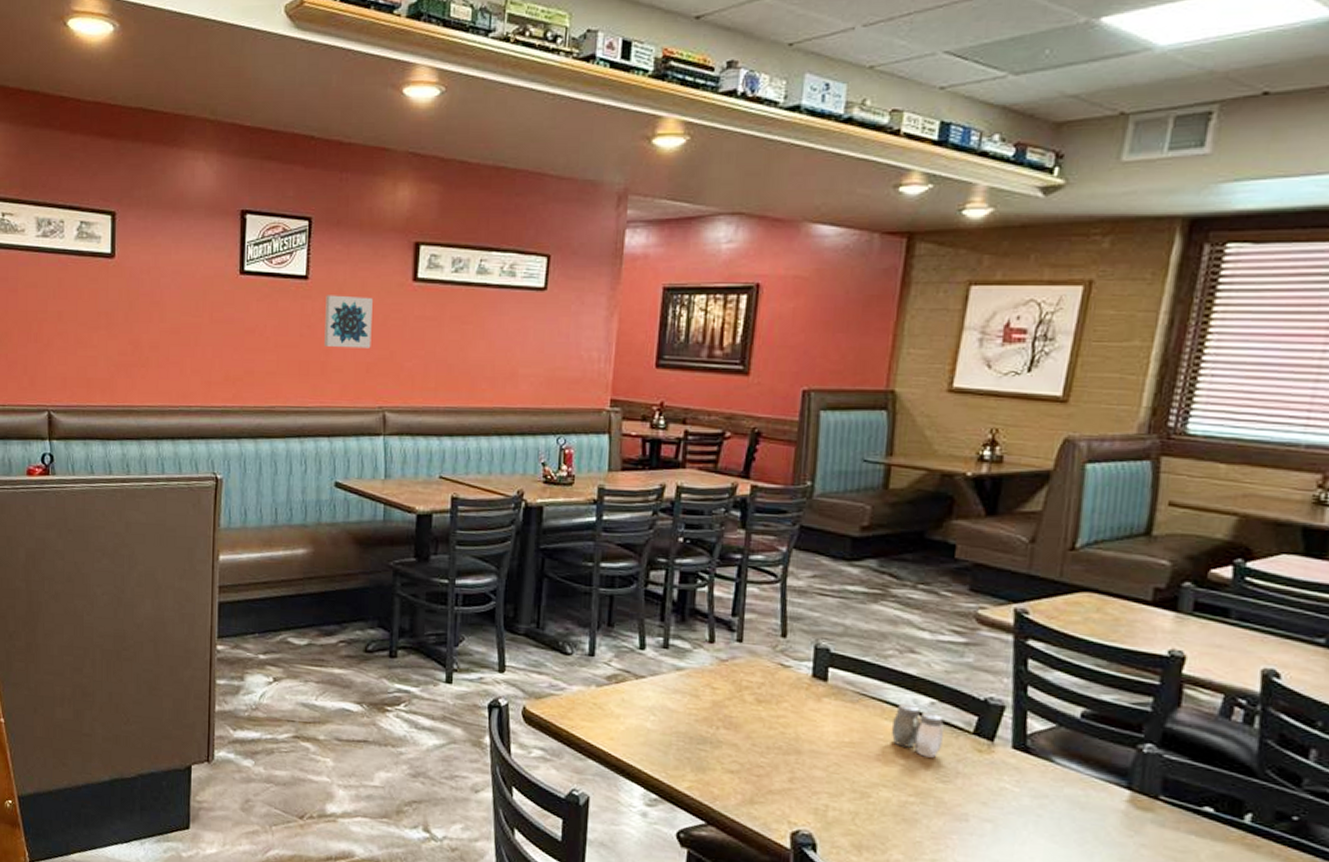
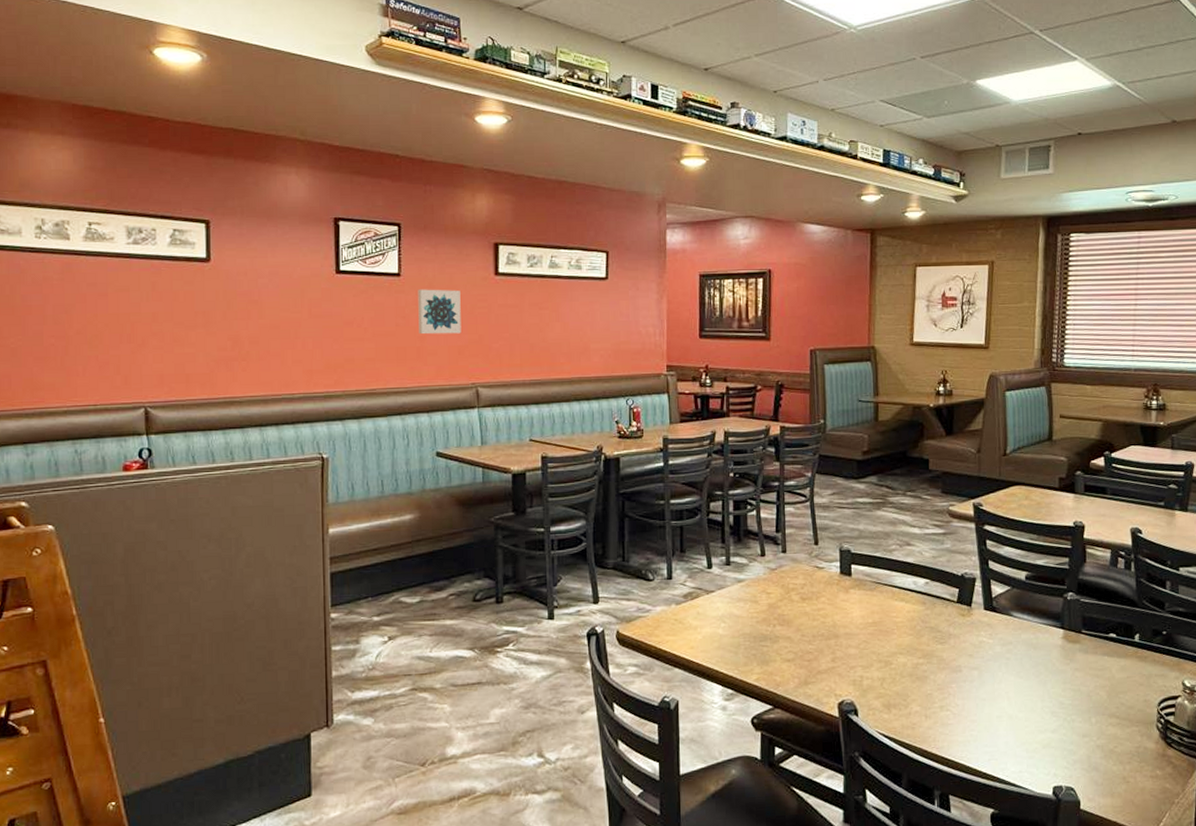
salt and pepper shaker: present [891,703,944,758] -> none [900,585,937,626]

